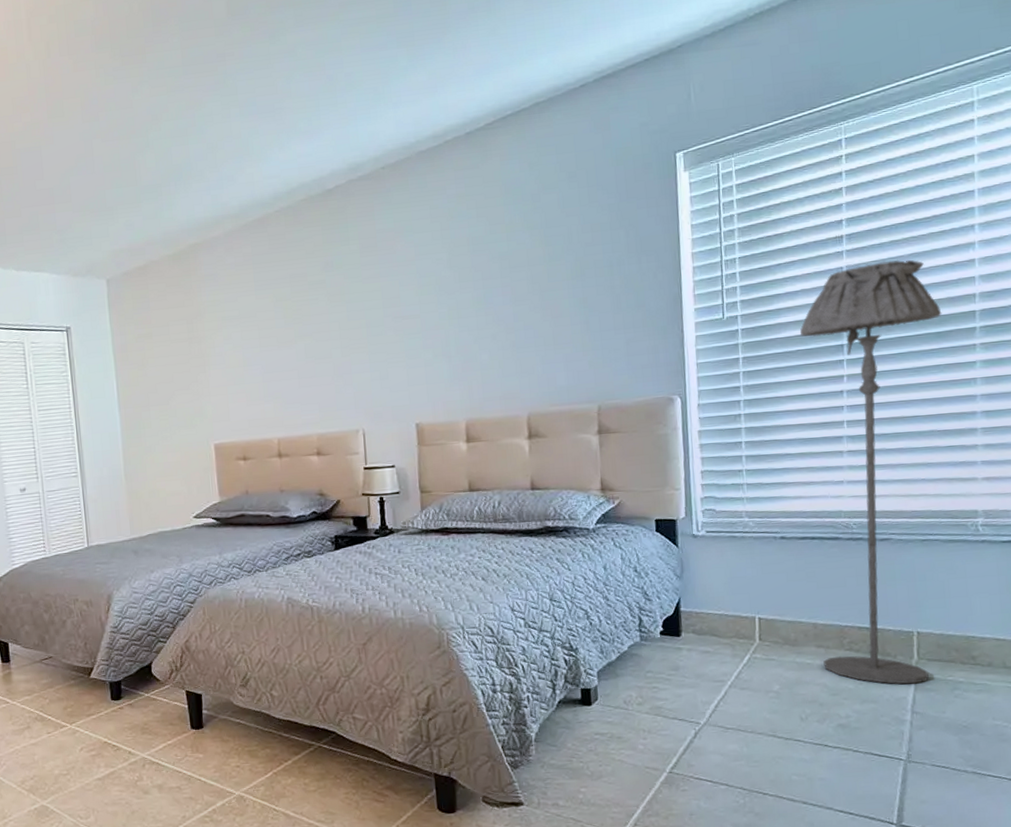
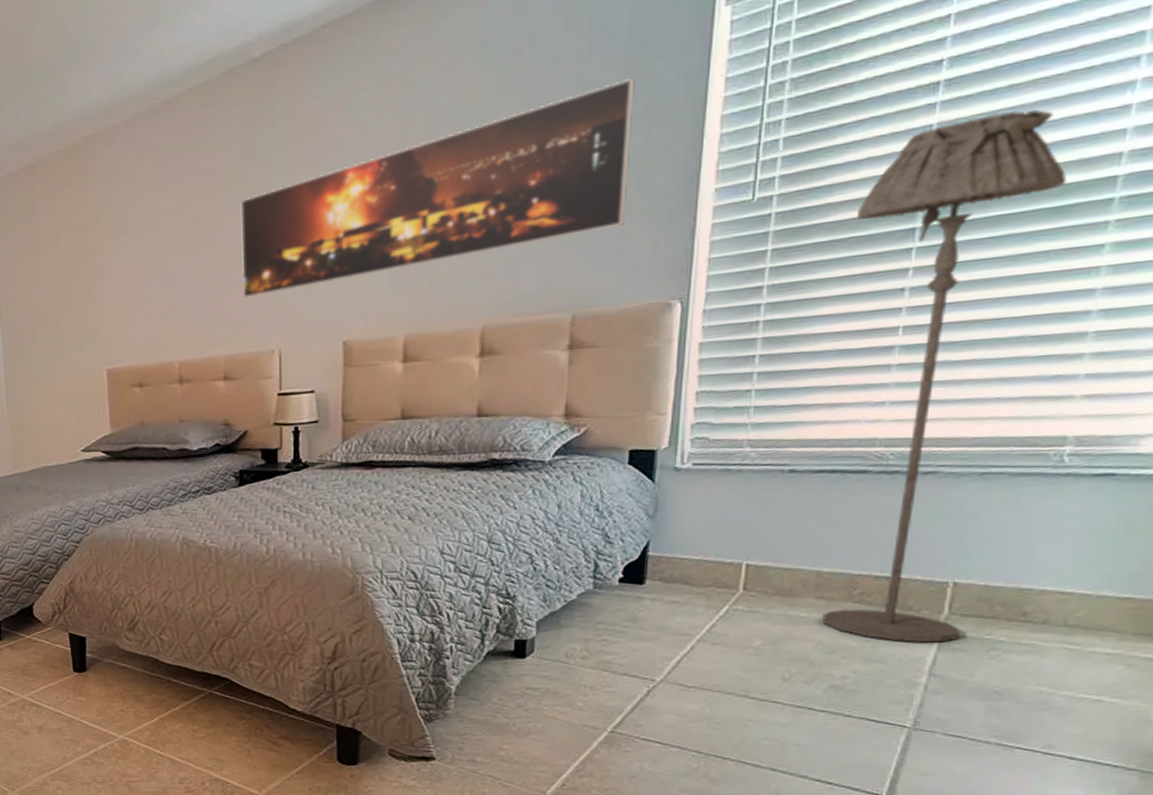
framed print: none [323,220,631,385] -> present [240,77,635,299]

